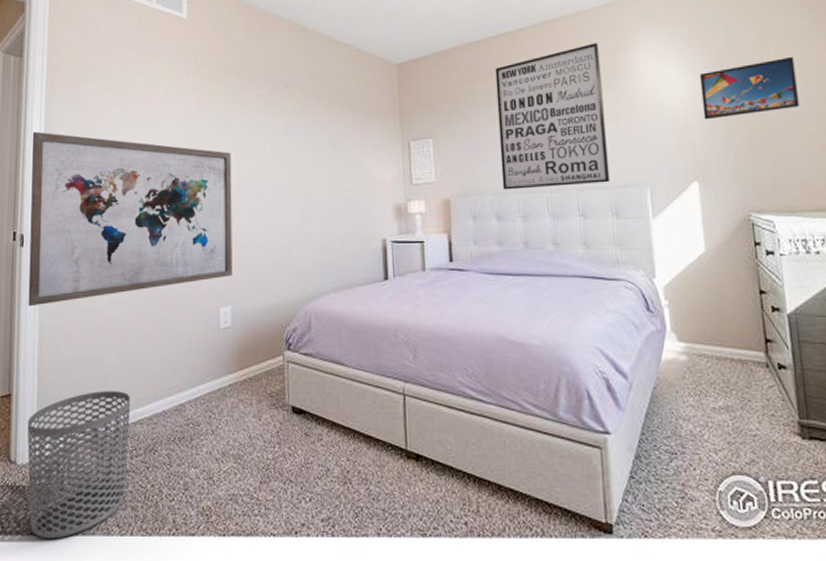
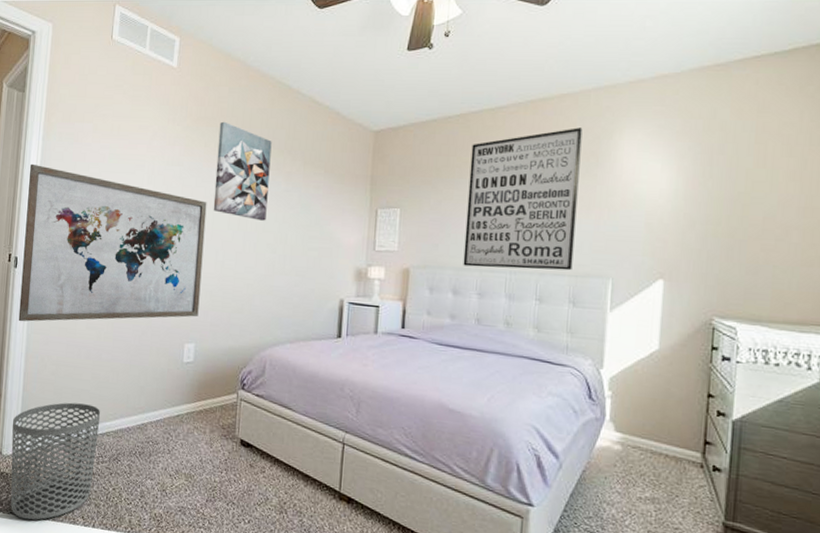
wall art: none [237,68,296,166] -> present [213,121,272,221]
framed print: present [699,56,800,120] -> none [681,161,792,219]

